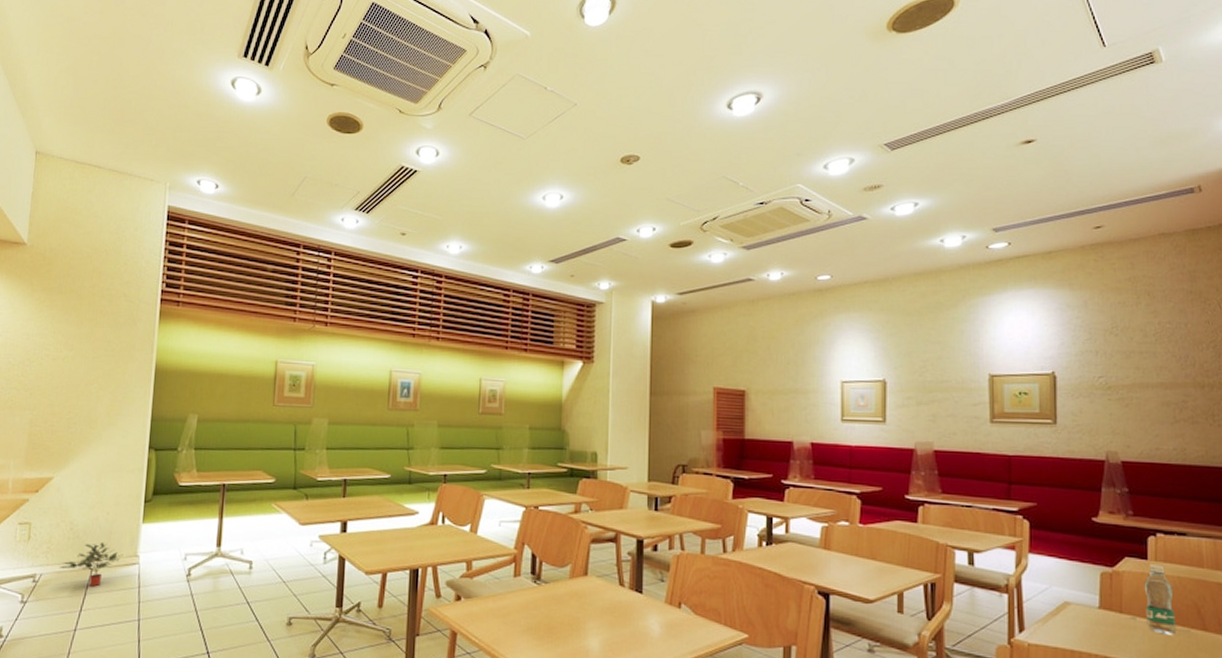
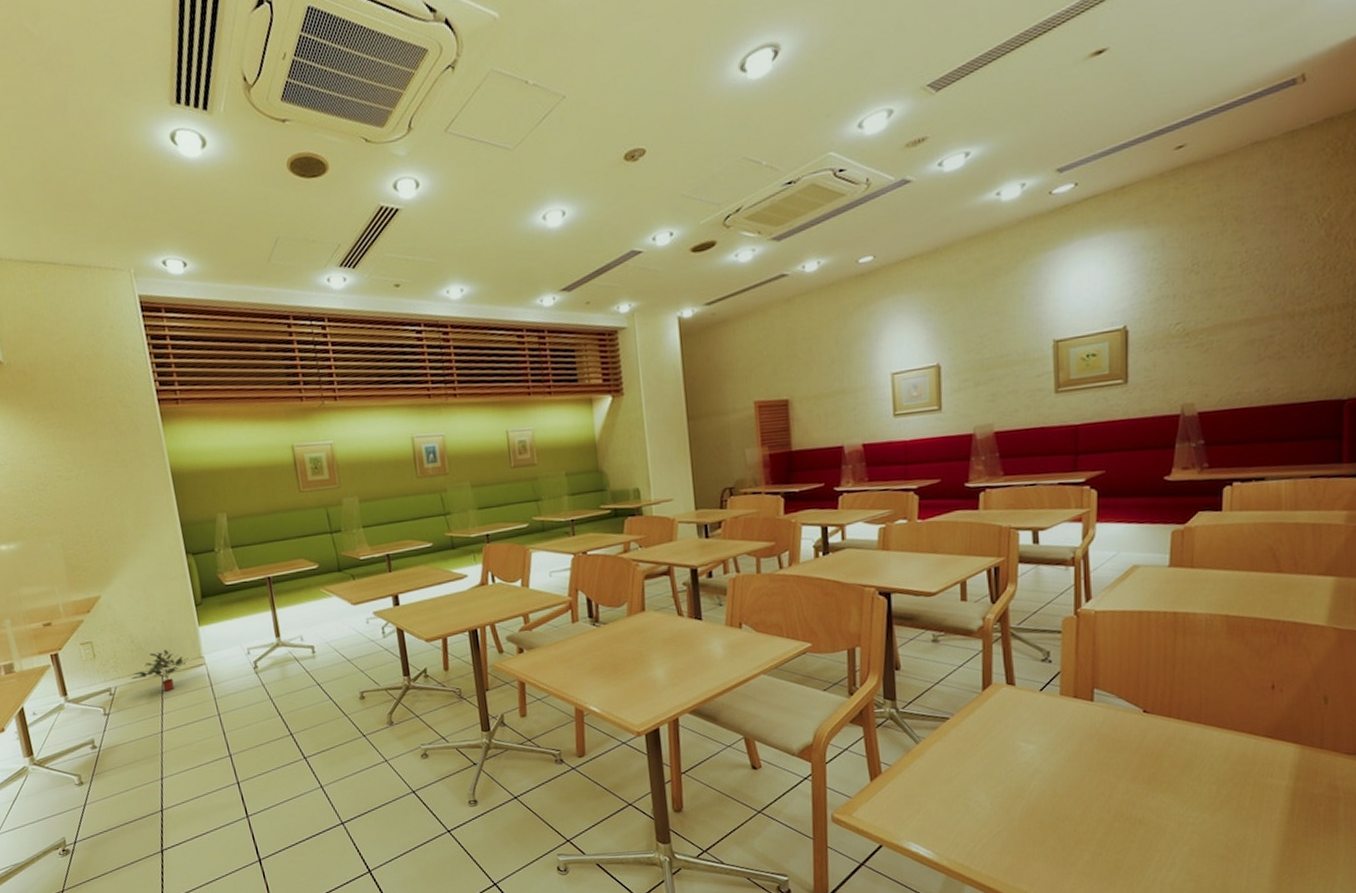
bottle: present [1143,564,1177,635] -> none [1217,514,1250,583]

